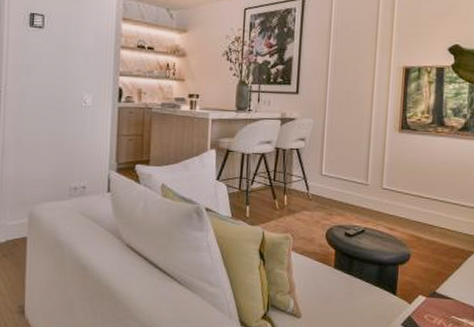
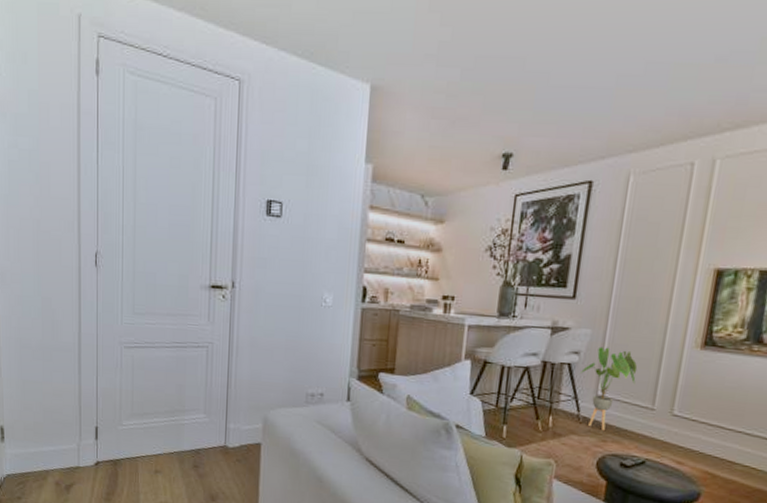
house plant: none [307,133,352,206] -> present [581,346,638,431]

